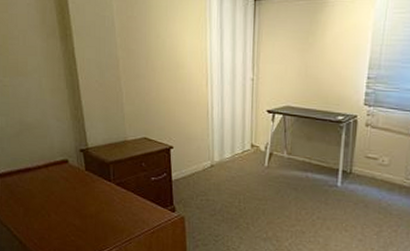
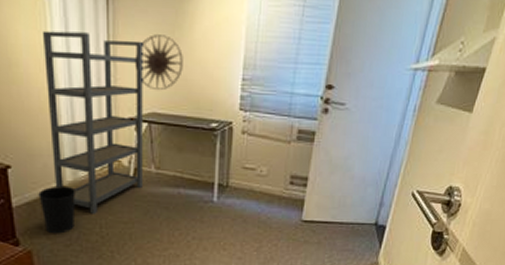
wastebasket: none [192,164,222,205] -> present [38,185,77,234]
shelving unit: none [202,40,282,190] -> present [42,30,143,214]
wall art: none [274,41,315,88] -> present [134,34,183,91]

